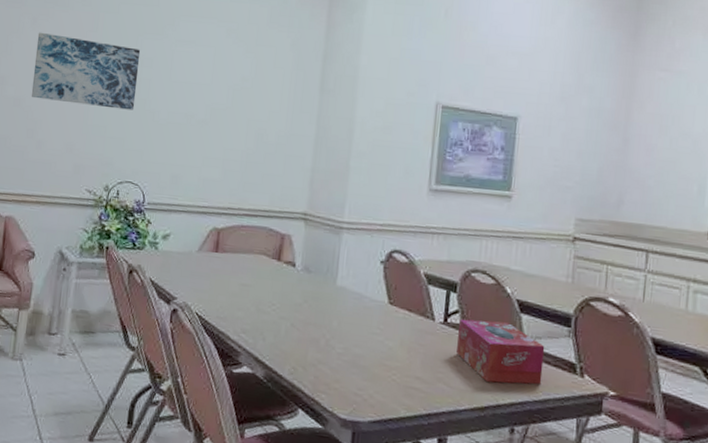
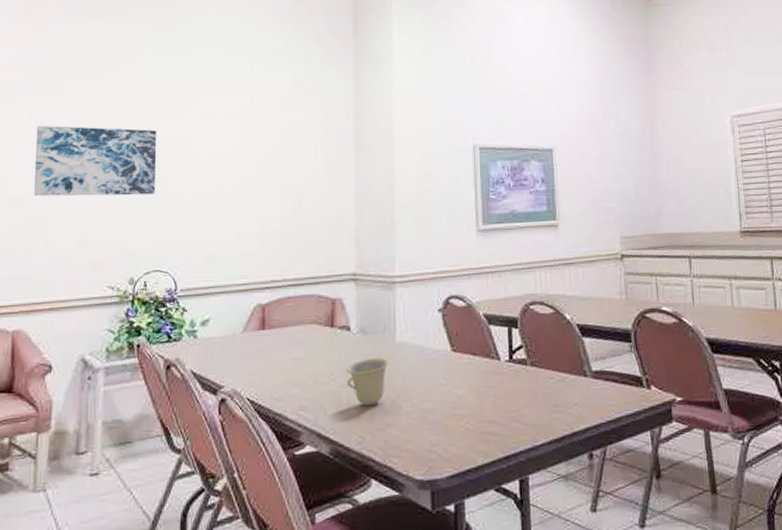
cup: none [286,296,328,341] -> present [346,357,389,407]
tissue box: present [456,319,545,385] -> none [525,349,612,411]

